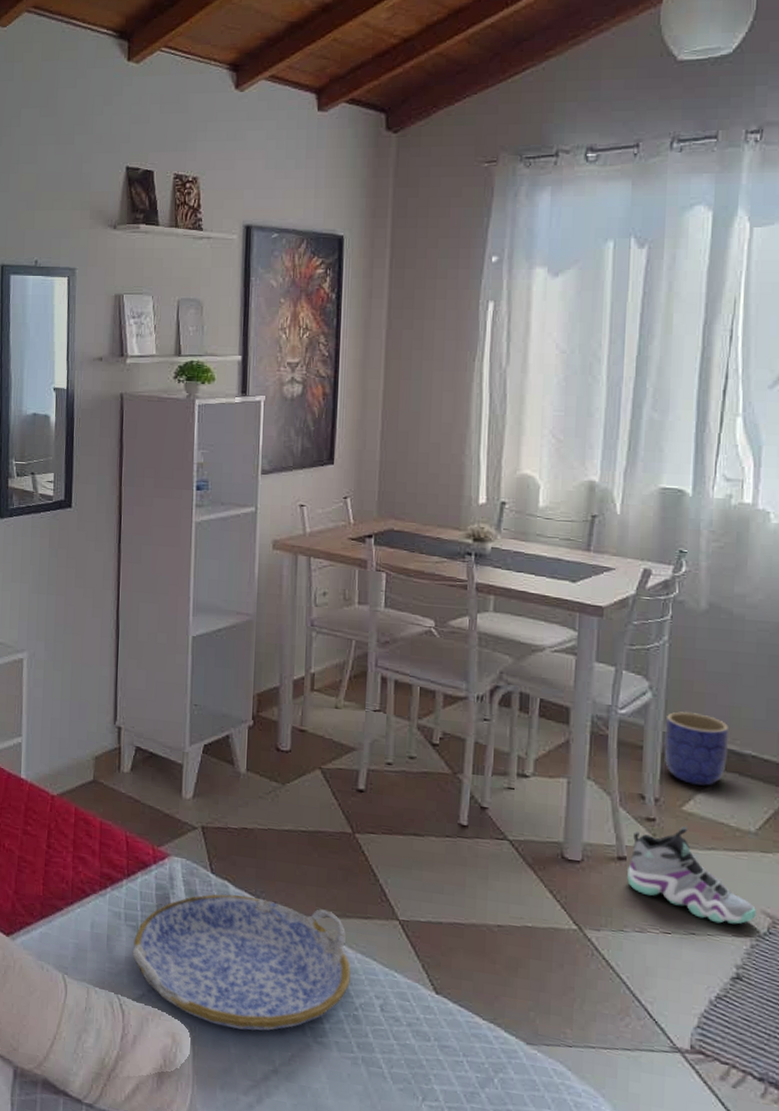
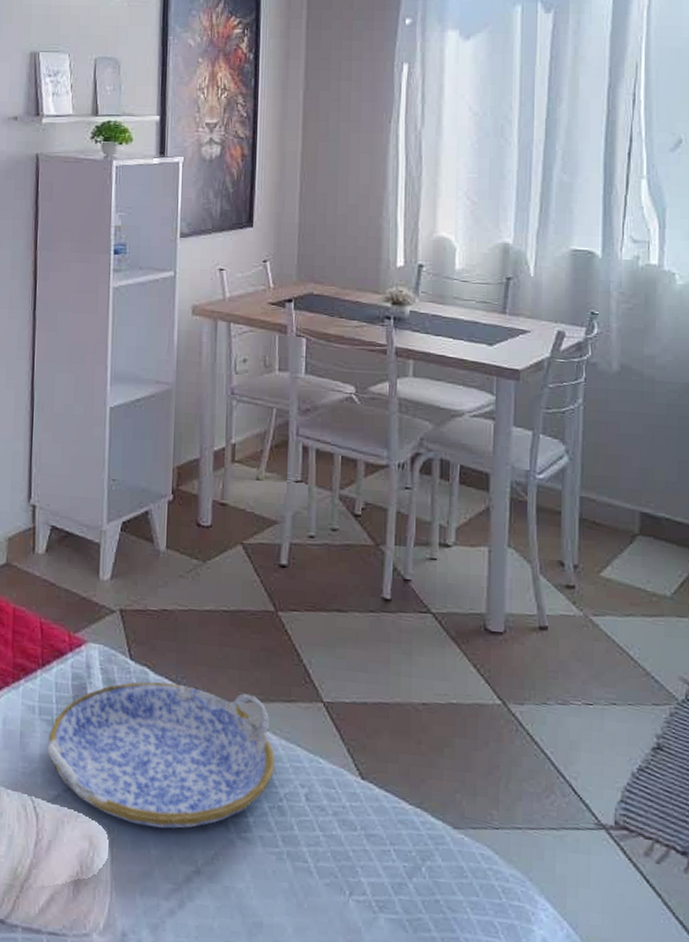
sneaker: present [627,825,756,925] -> none [549,592,674,693]
planter: present [664,711,729,786] -> none [581,474,643,551]

